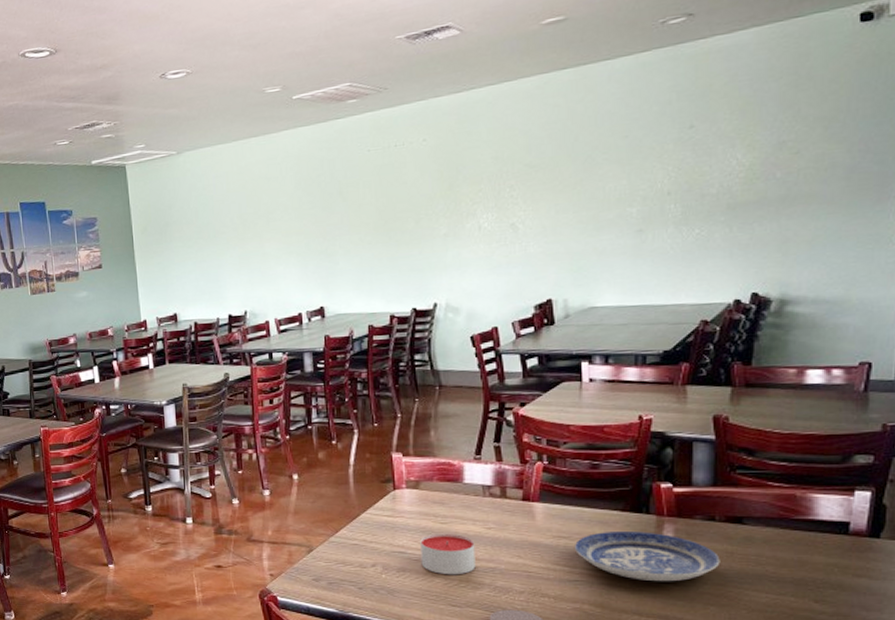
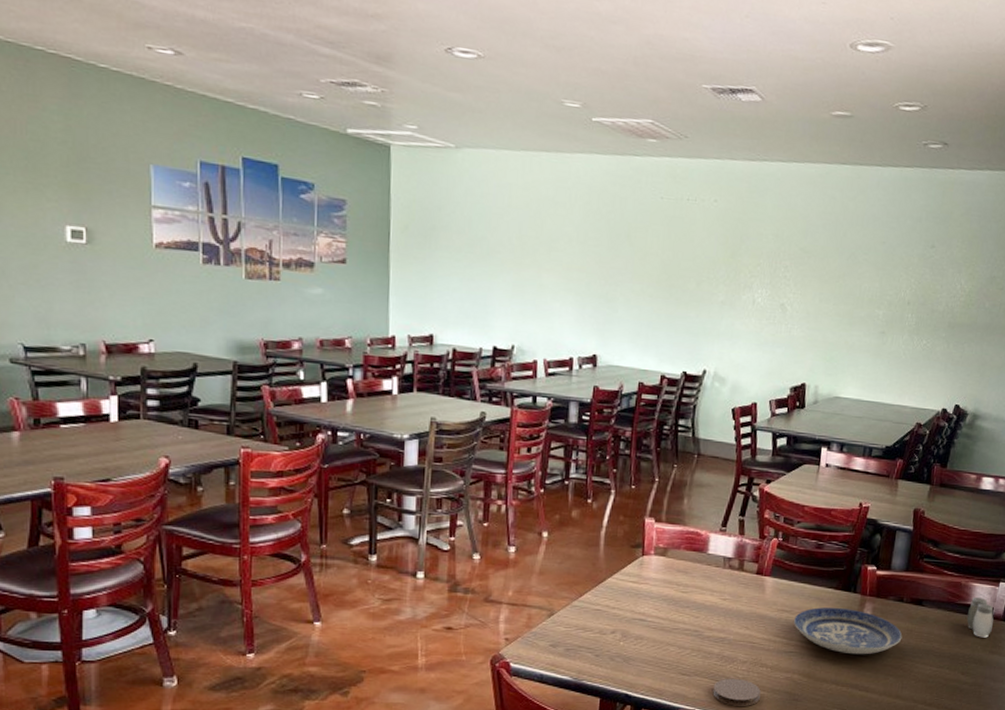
candle: present [420,533,476,575] -> none [659,602,710,644]
salt and pepper shaker: none [810,510,852,558] -> present [967,596,994,638]

